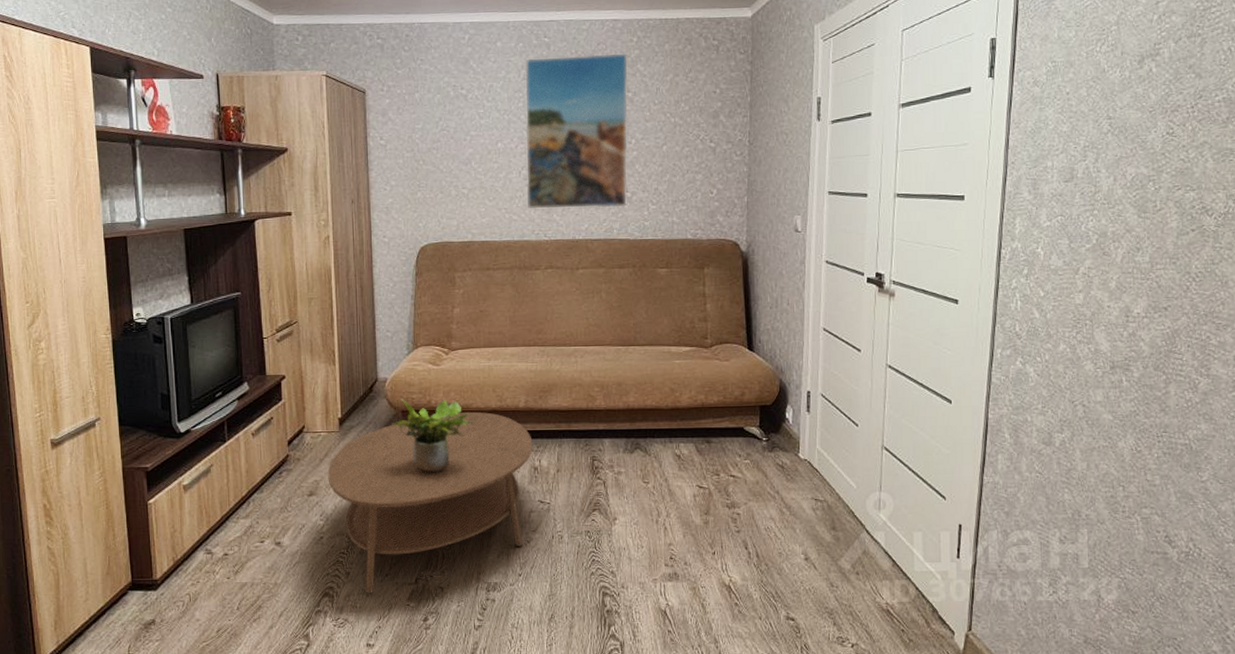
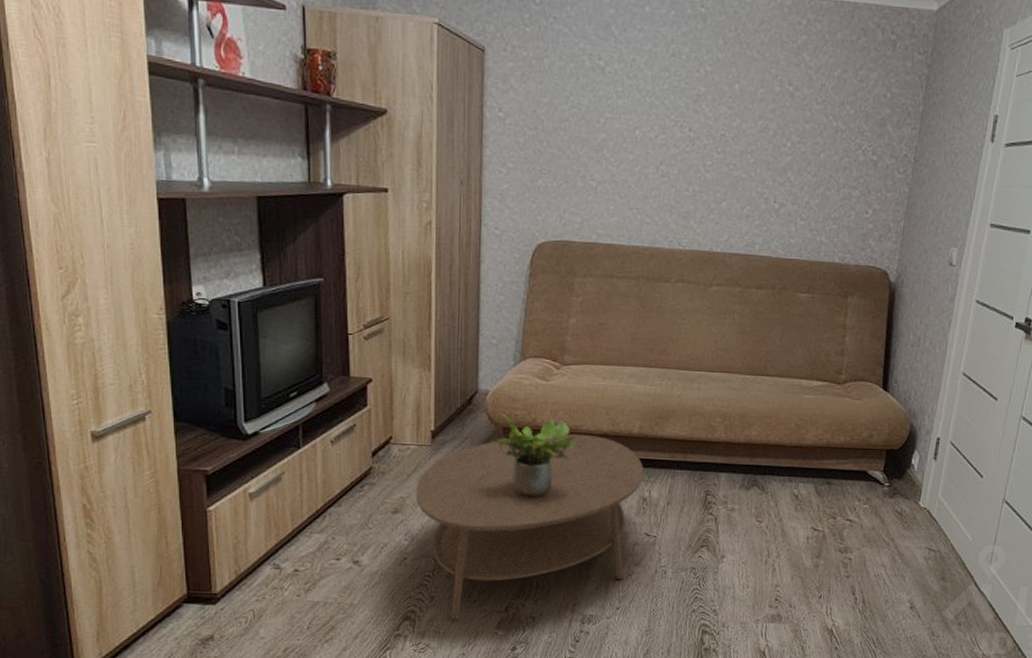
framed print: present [525,54,628,209] -> none [663,32,793,219]

